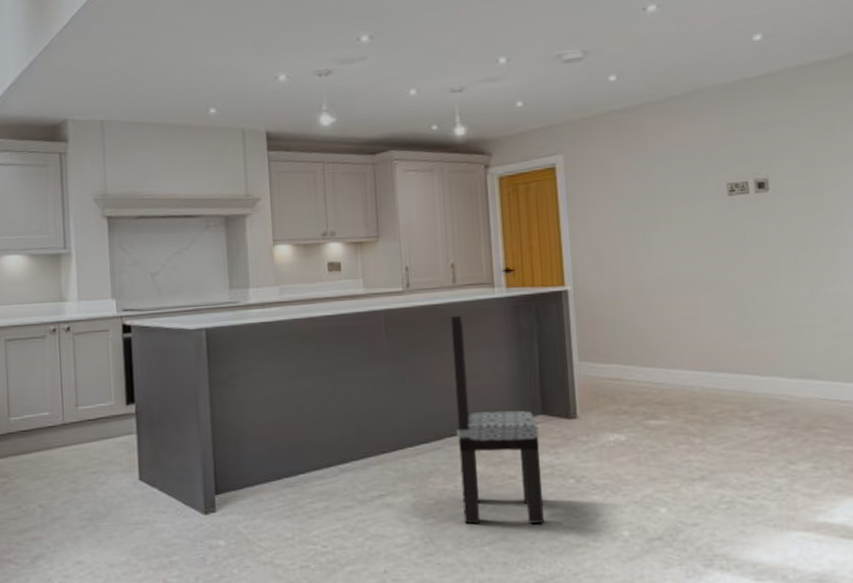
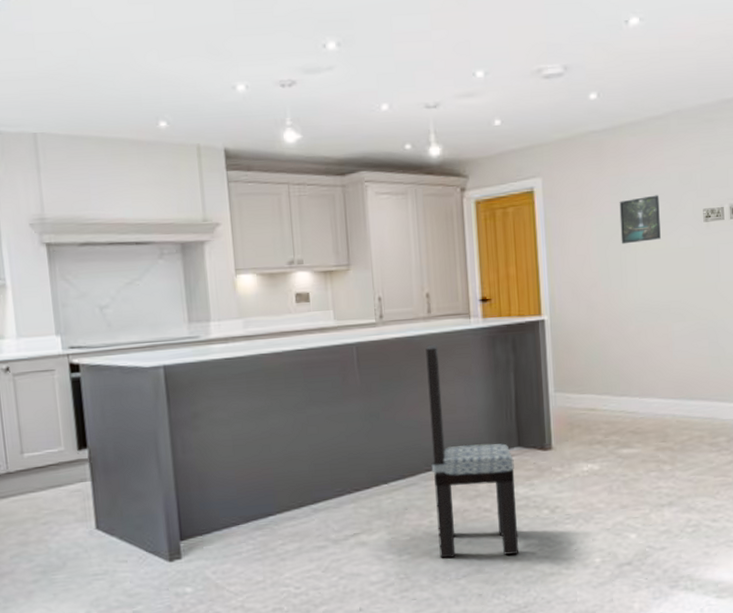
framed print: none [641,170,684,218] -> present [619,195,661,244]

